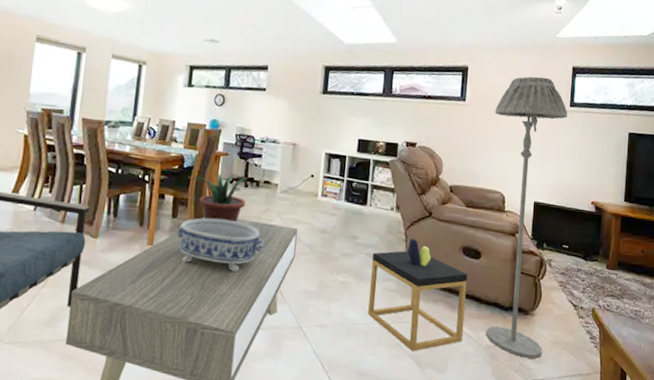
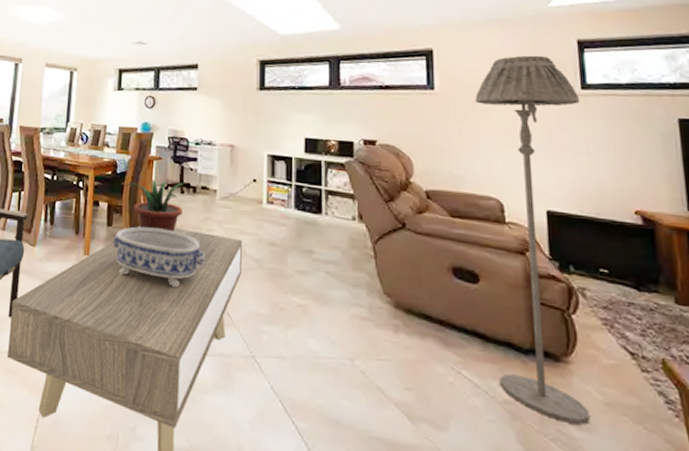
side table: present [367,238,468,352] -> none [334,254,467,400]

